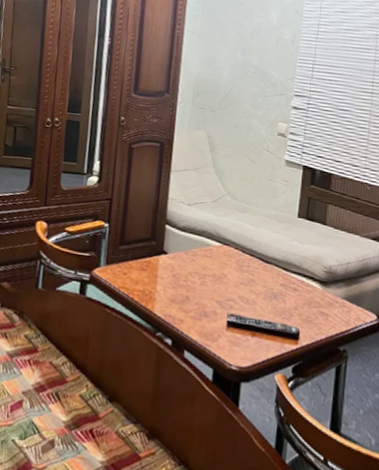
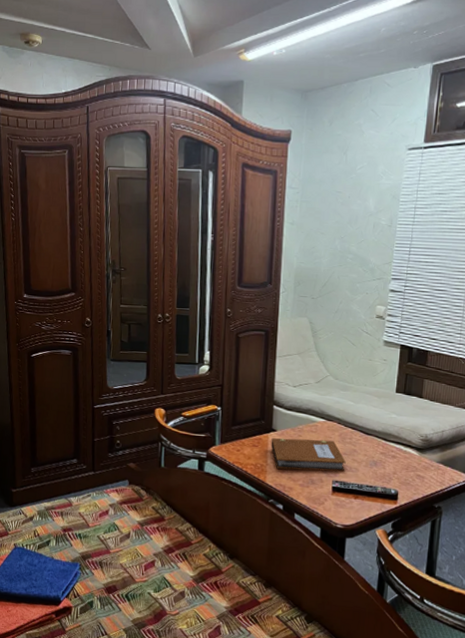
notebook: none [161,261,243,304] -> present [271,438,346,472]

